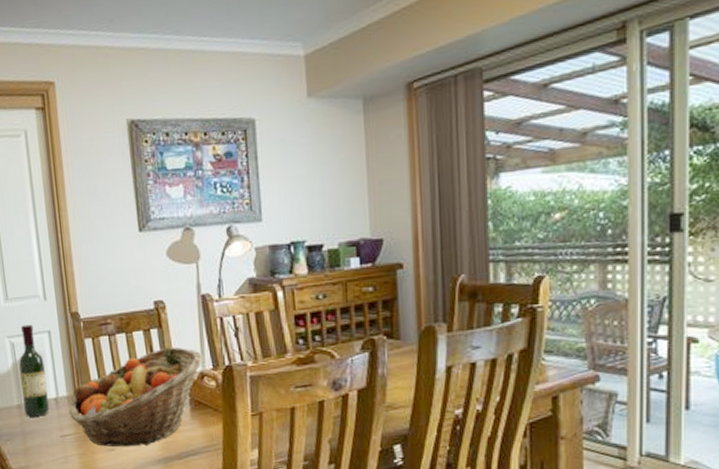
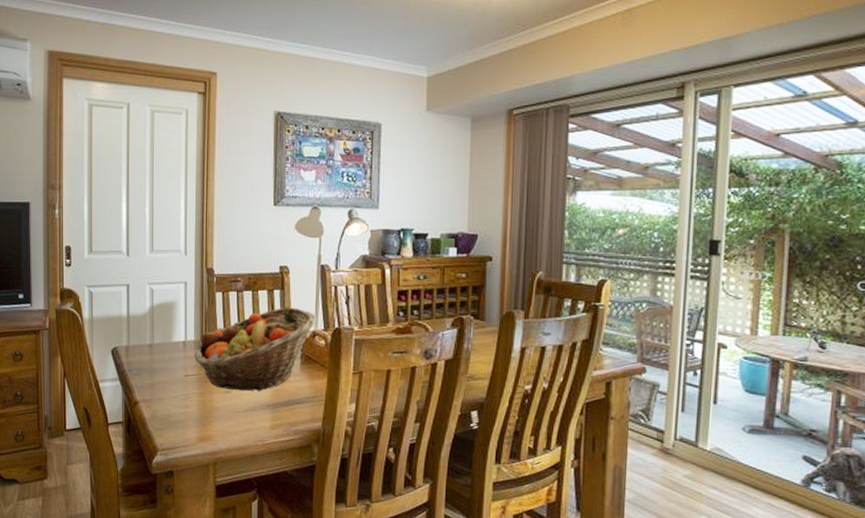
wine bottle: present [18,324,49,417] -> none [154,274,178,356]

